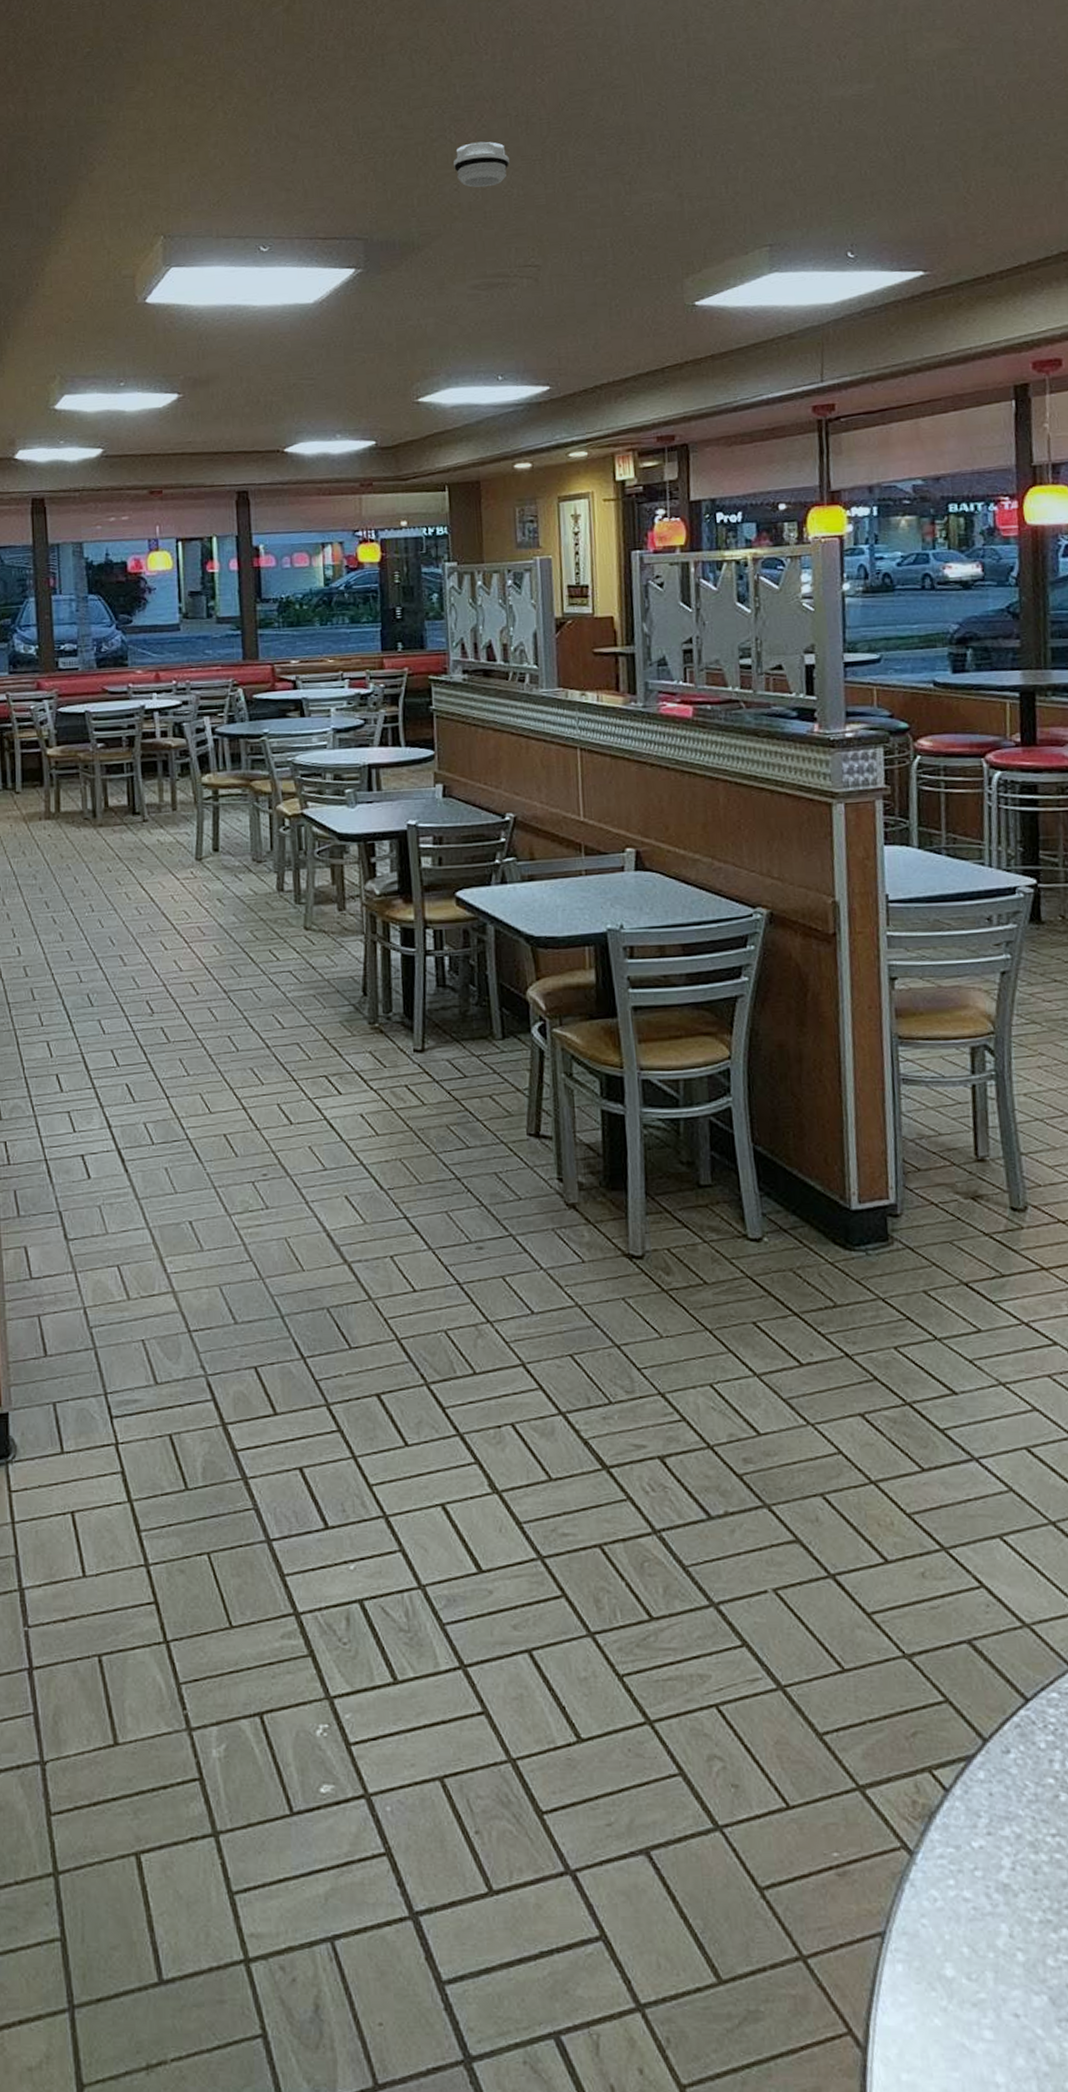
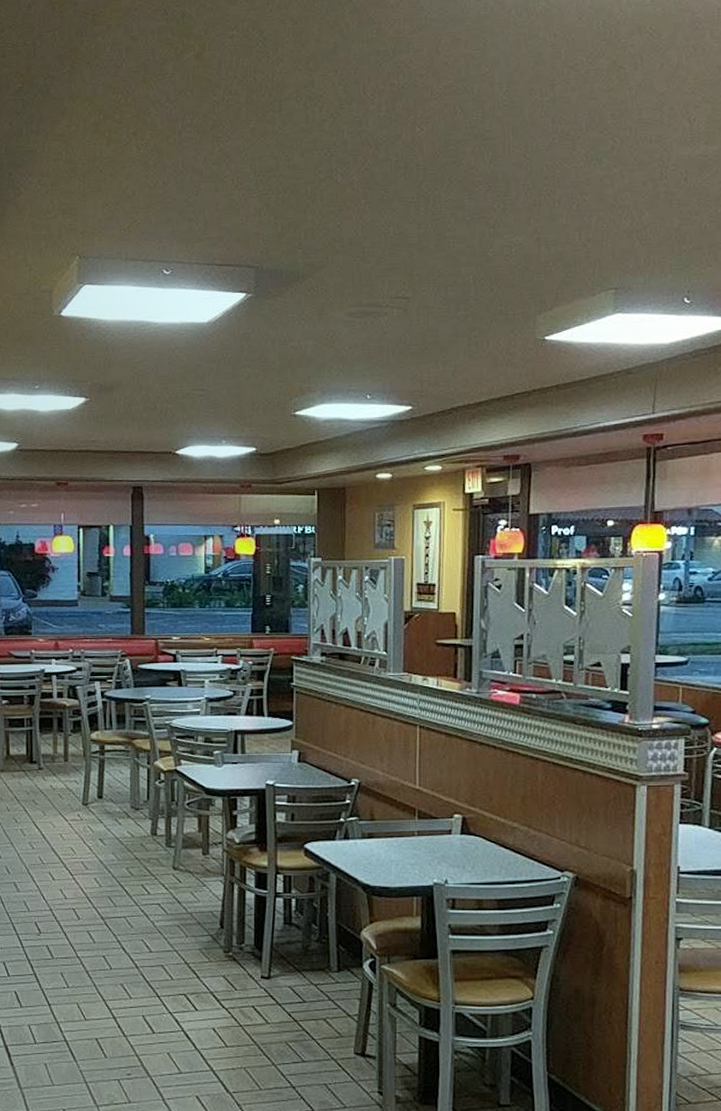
smoke detector: present [454,141,509,188] -> none [338,183,388,225]

